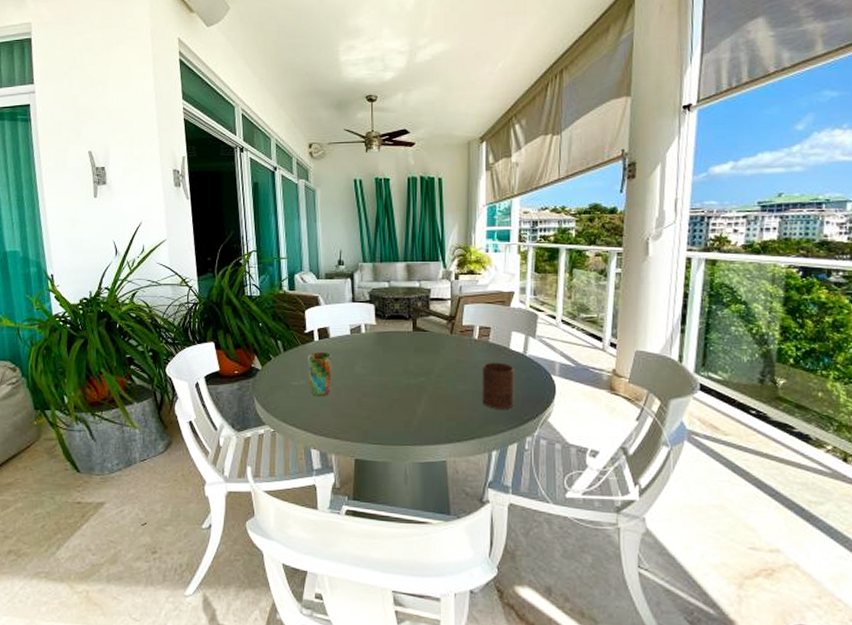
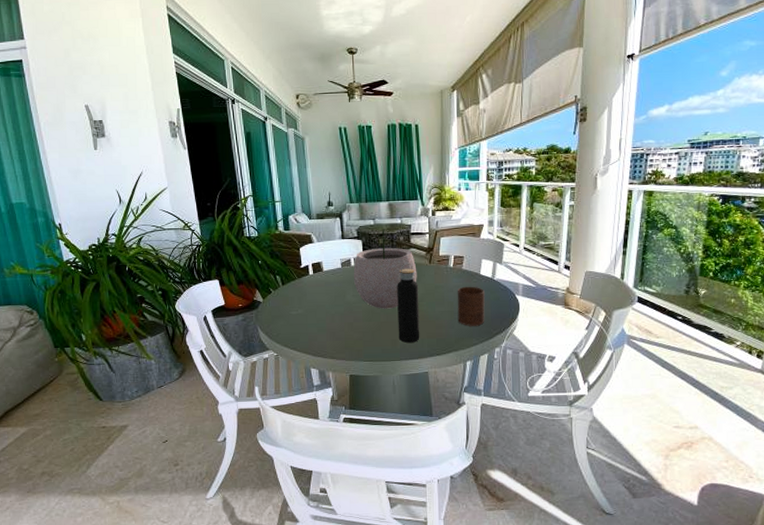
cup: present [308,352,332,397] -> none [304,284,327,323]
plant pot: none [363,293,436,384] -> present [353,229,417,309]
water bottle: none [412,332,438,425] -> present [397,262,420,343]

